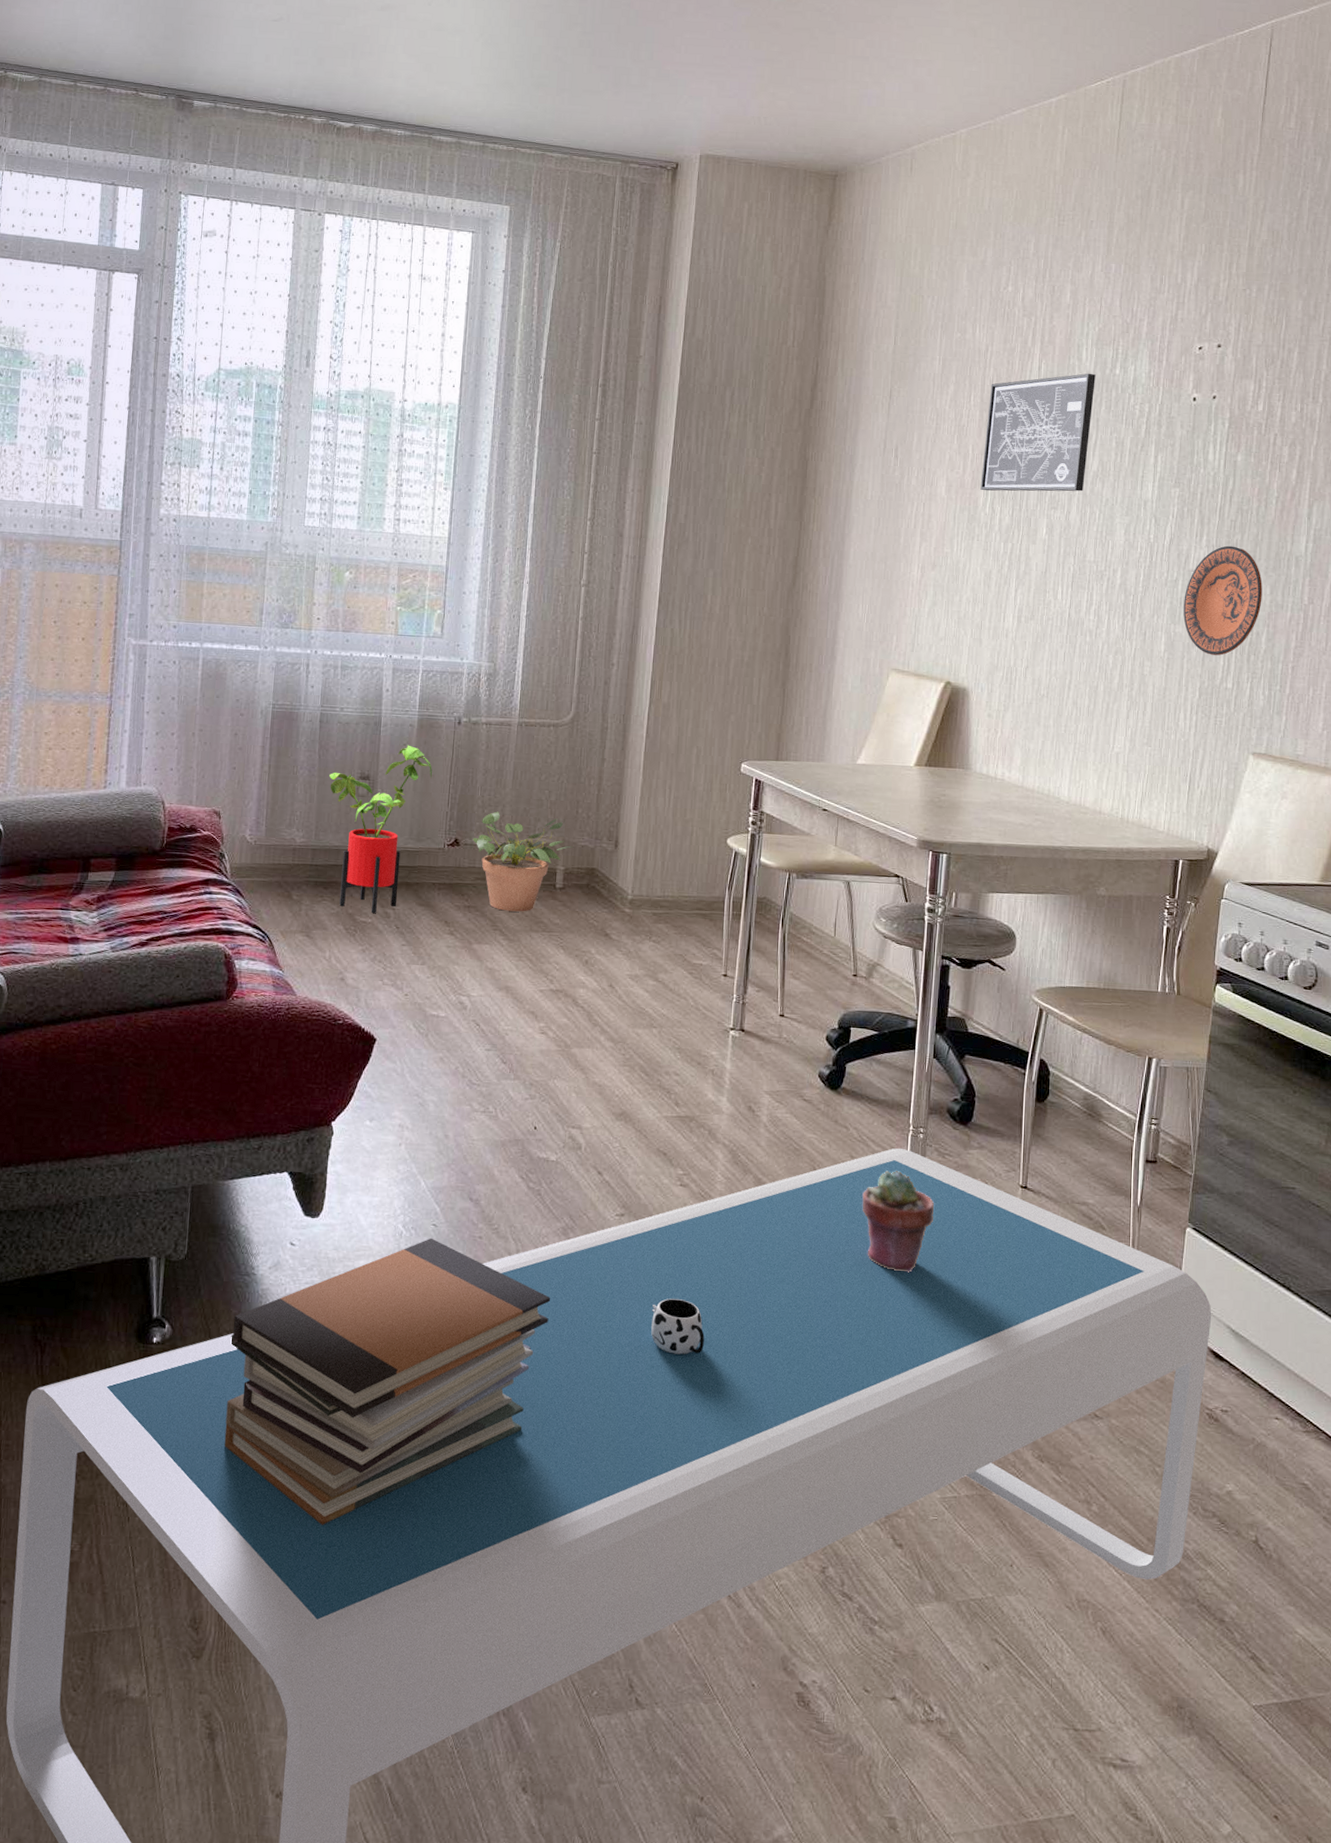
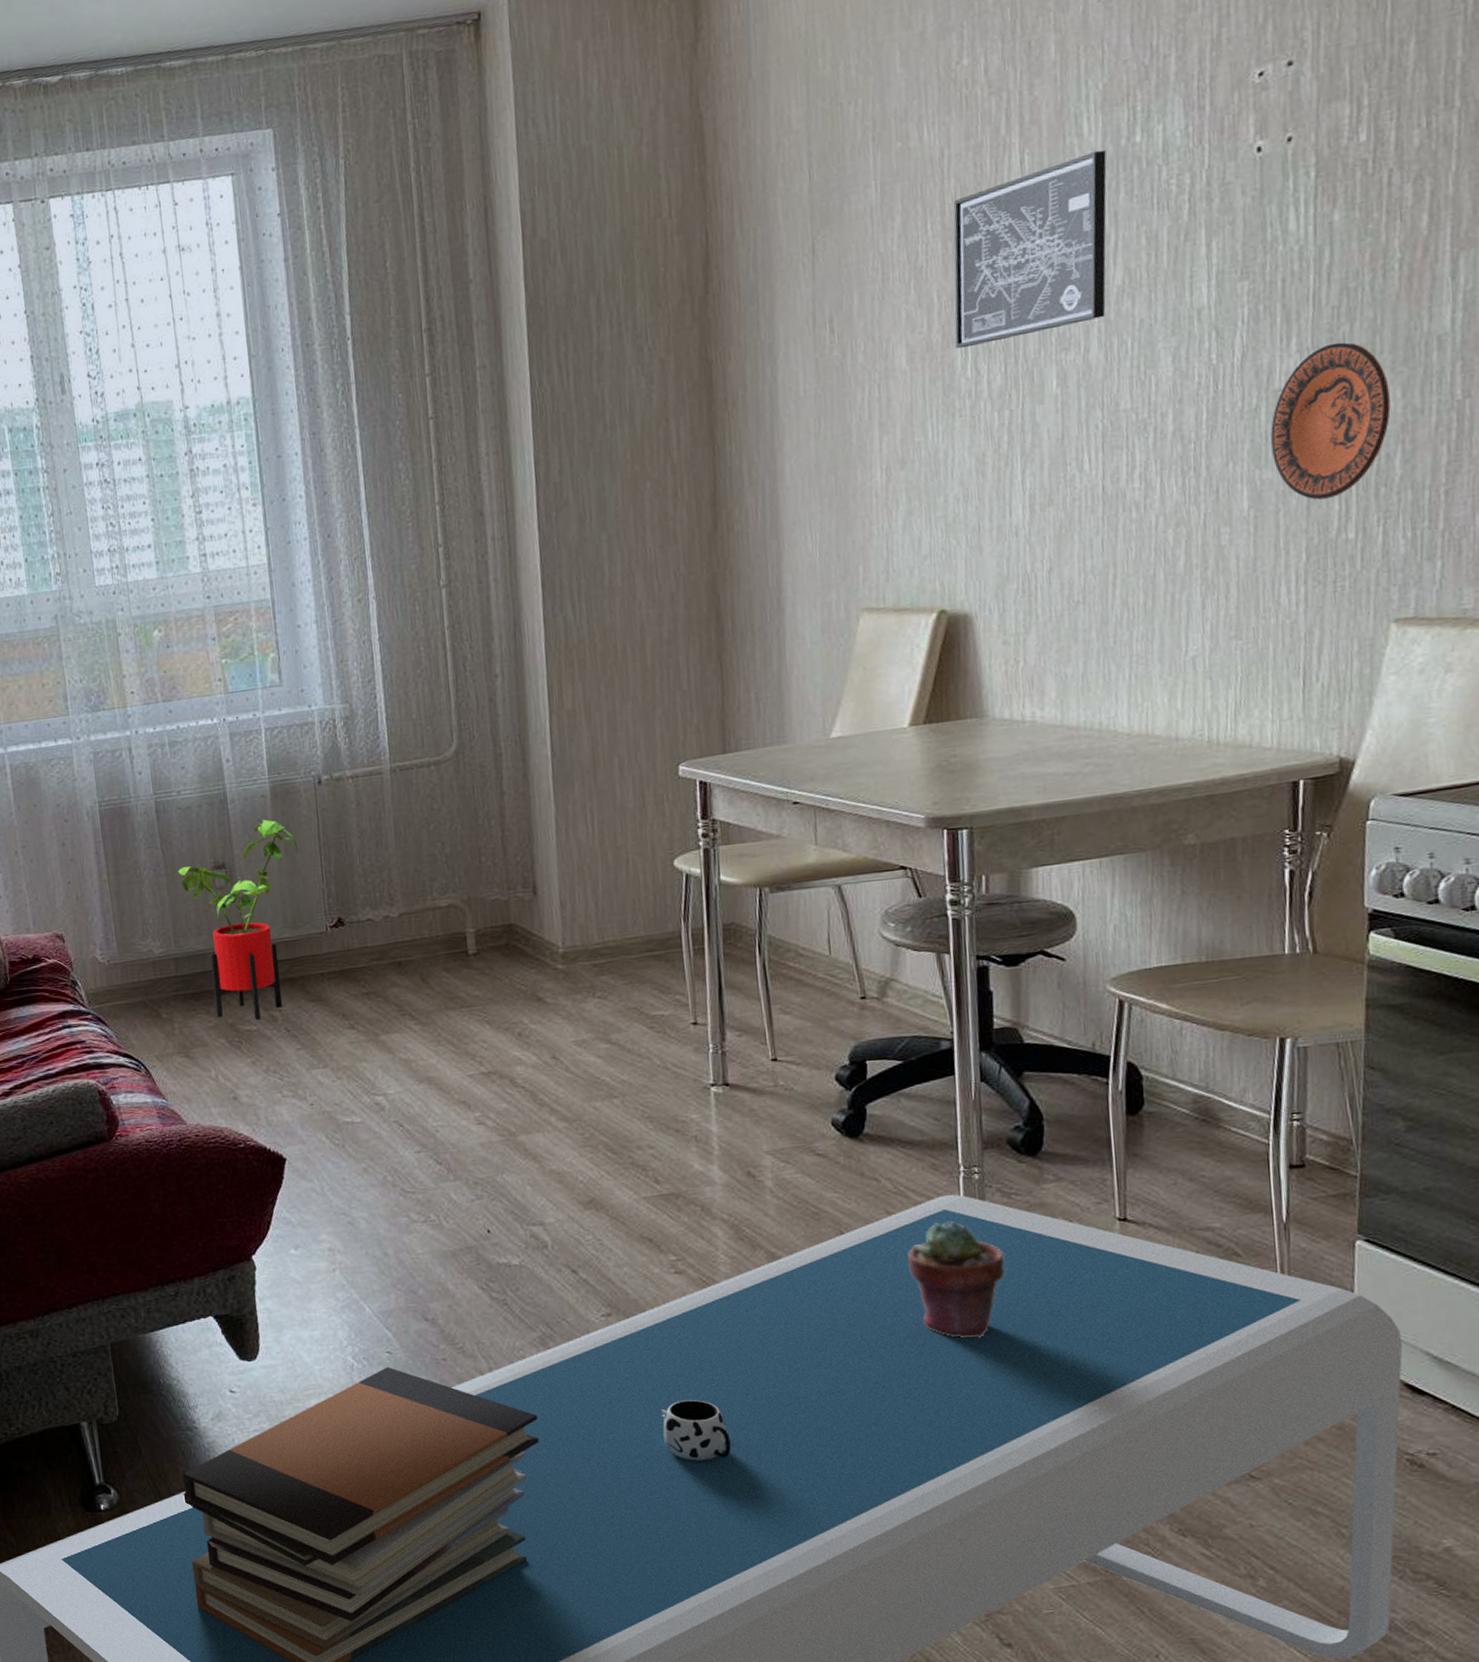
potted plant: present [473,811,574,912] -> none [359,873,483,992]

